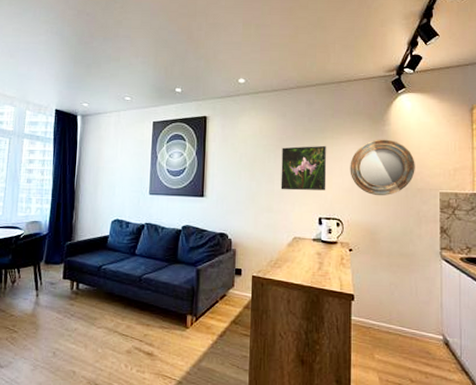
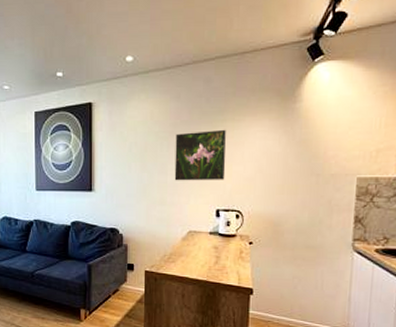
home mirror: present [350,139,415,196] -> none [252,118,330,184]

